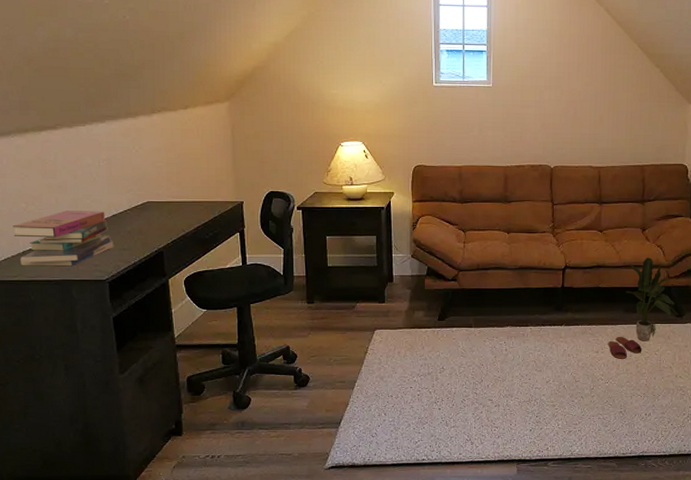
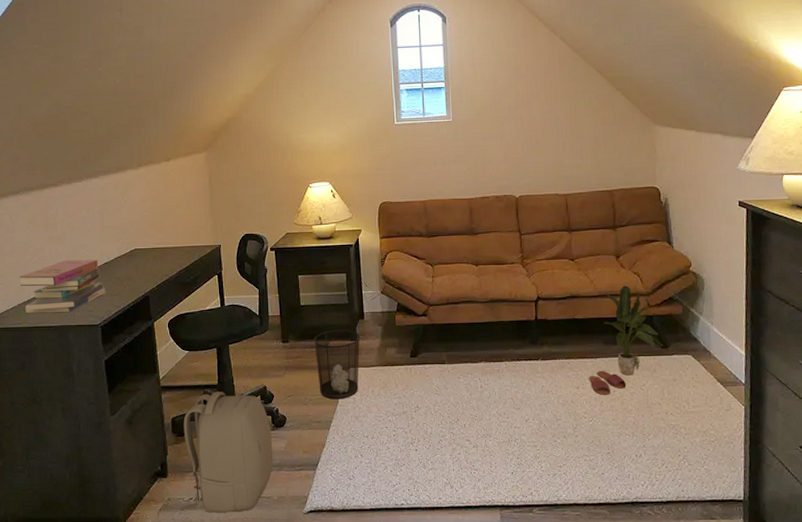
backpack: none [195,351,295,470] -> present [180,392,274,513]
waste bin: none [340,292,389,360] -> present [313,330,361,400]

